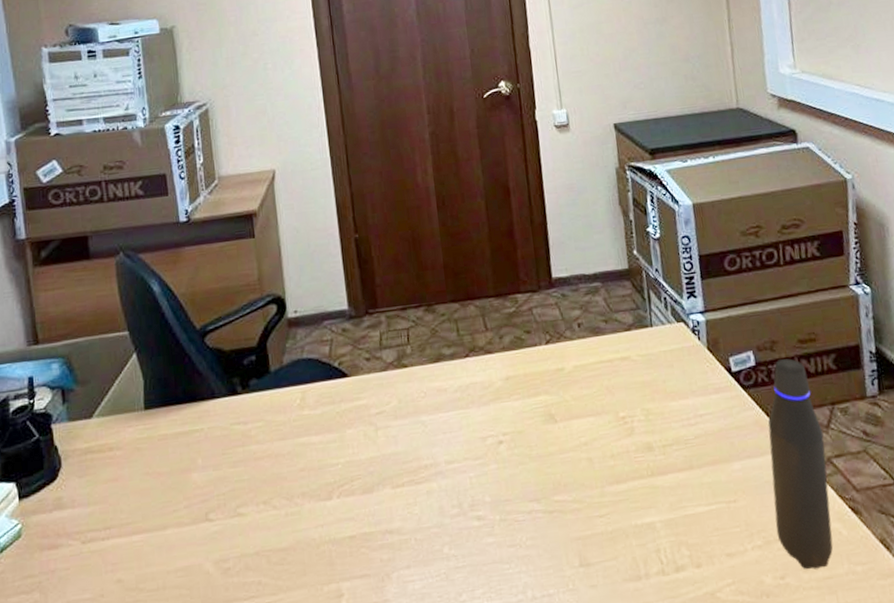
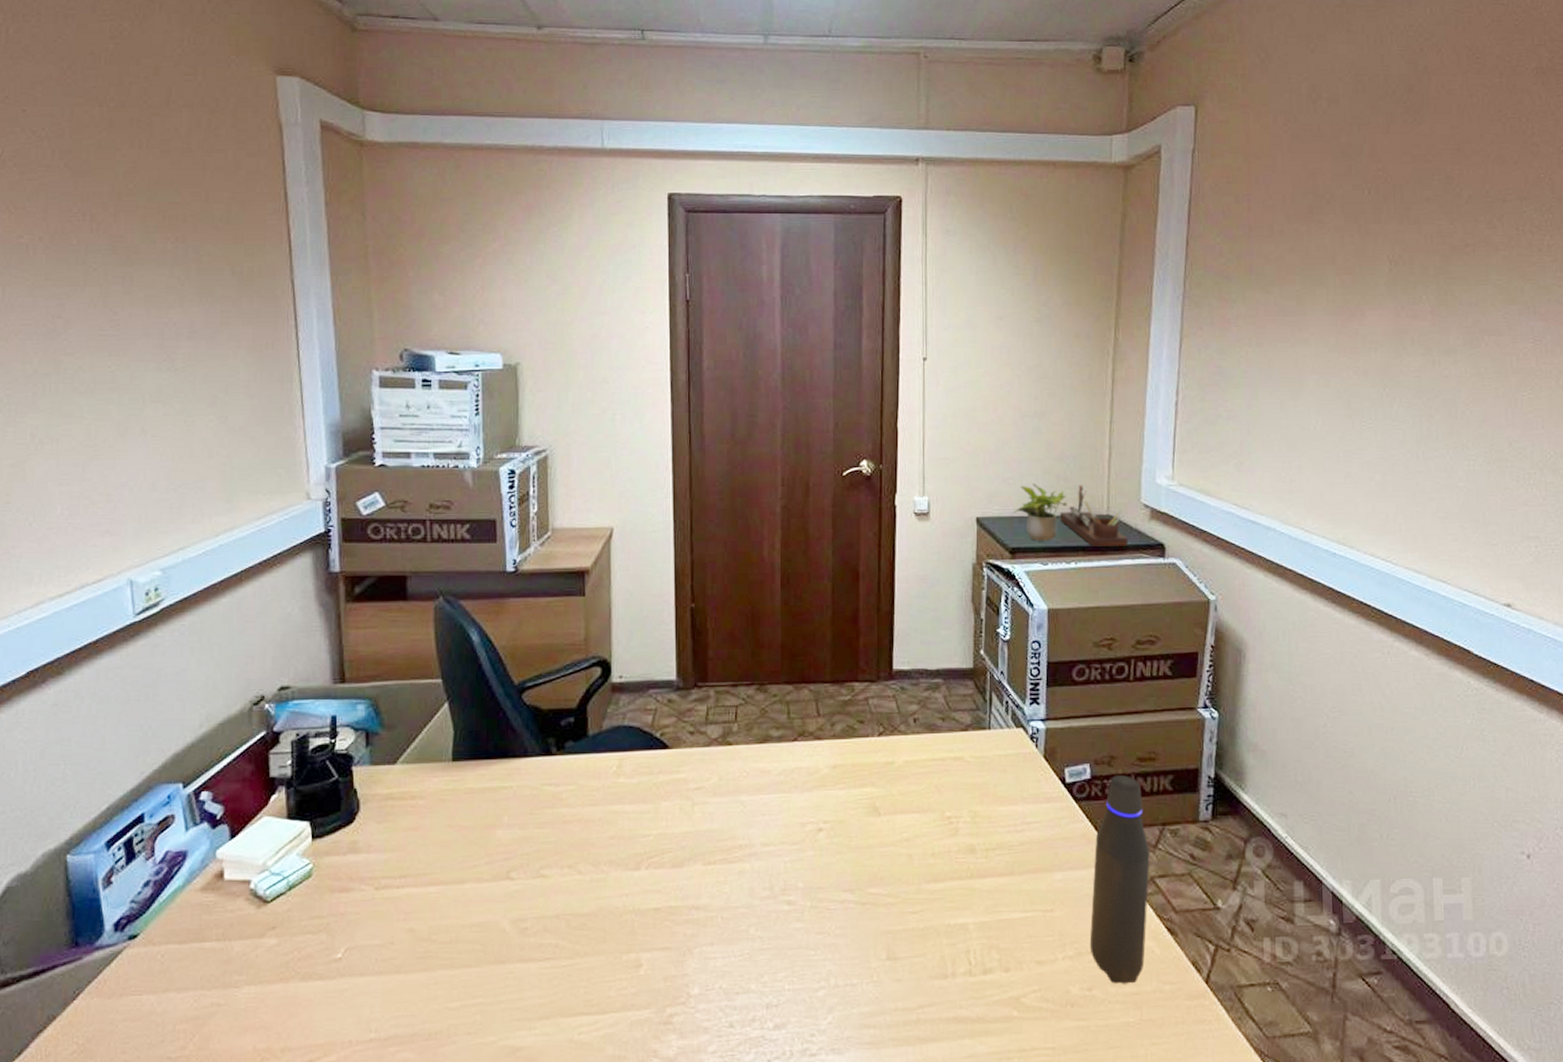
potted plant: none [648,85,699,140] -> present [1013,483,1068,540]
desk organizer: none [692,82,761,141] -> present [1059,484,1128,548]

